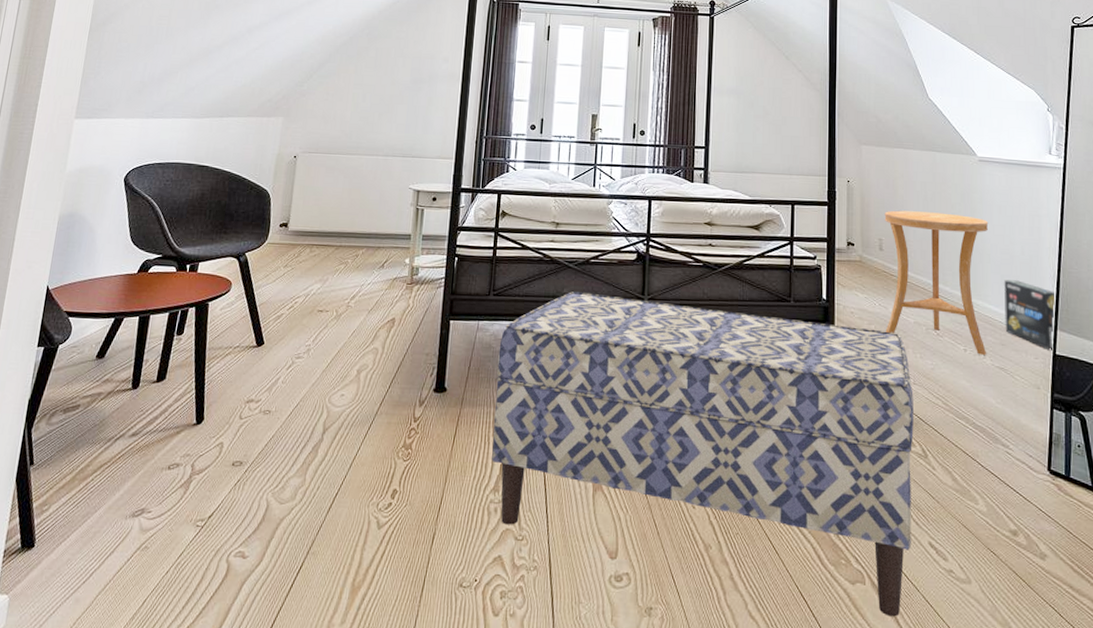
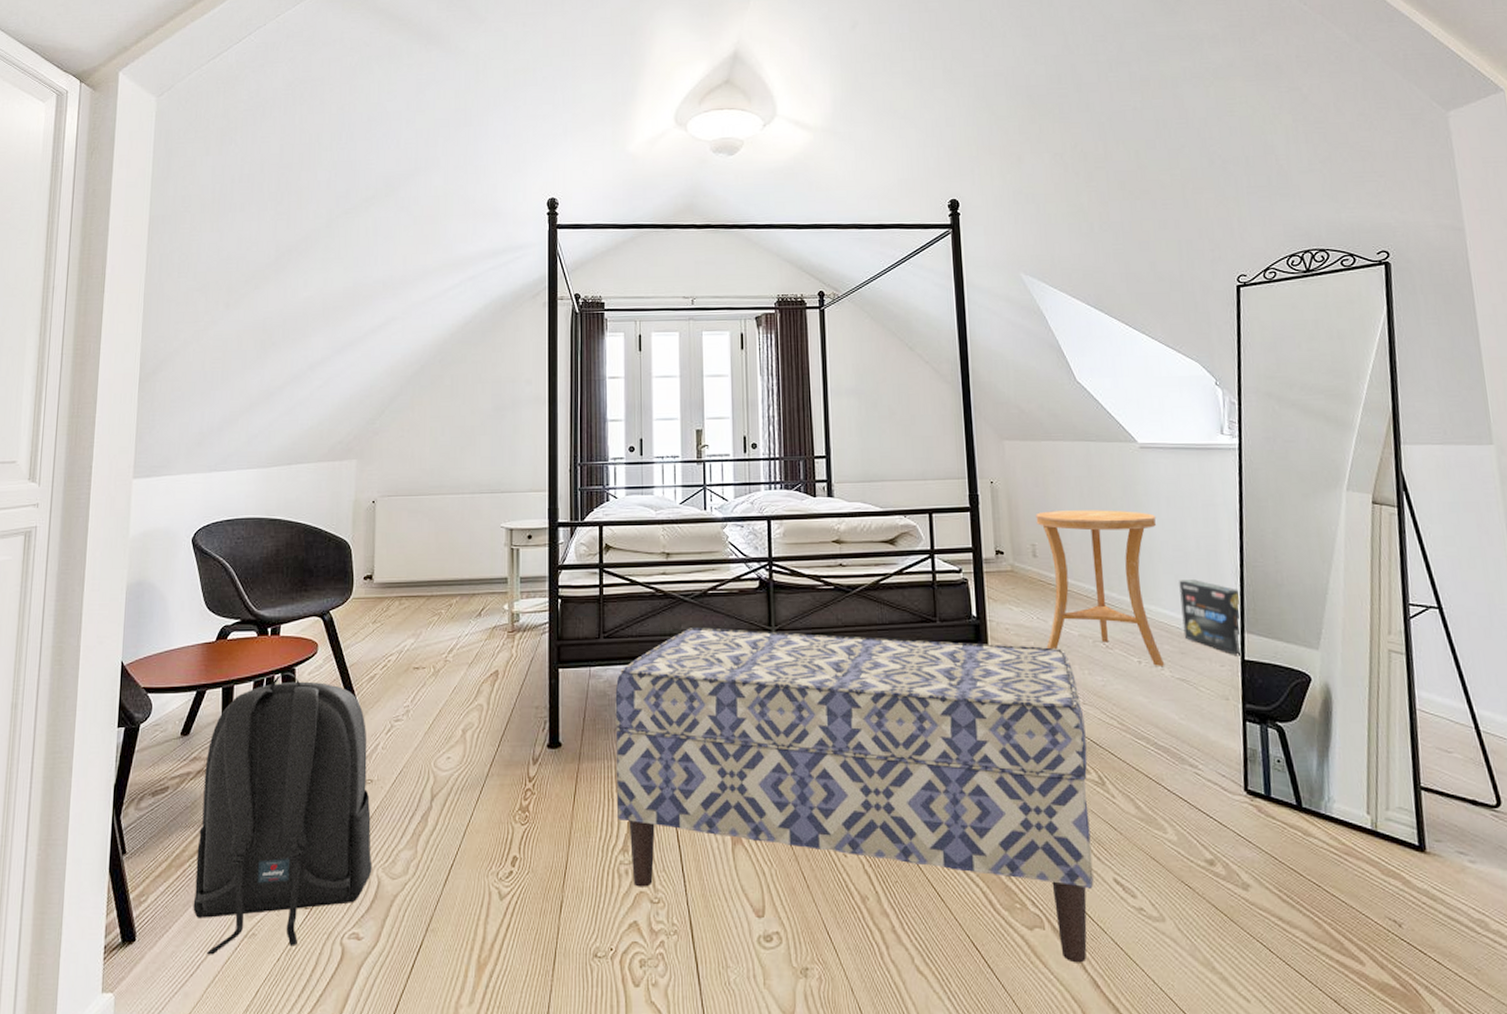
backpack: none [91,306,269,565] -> present [193,672,372,955]

